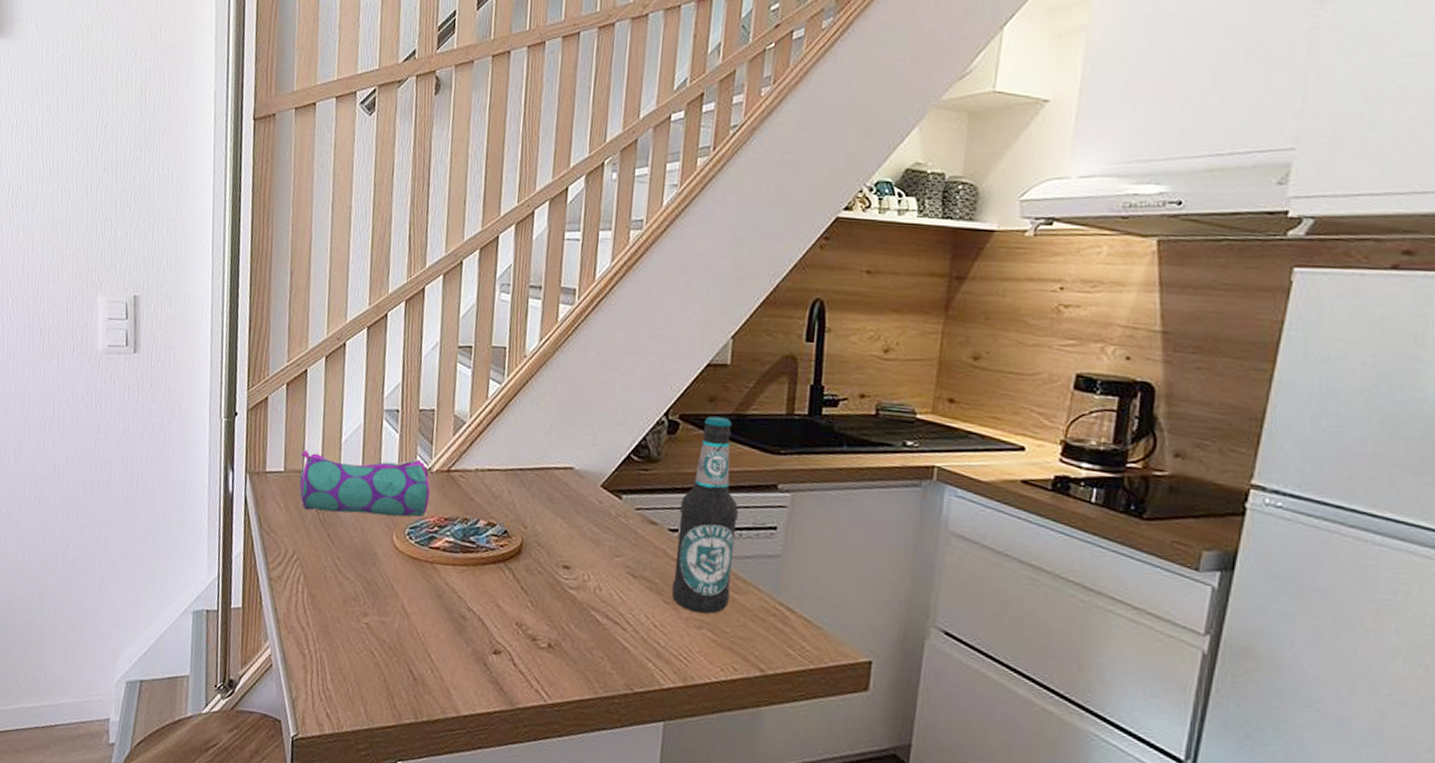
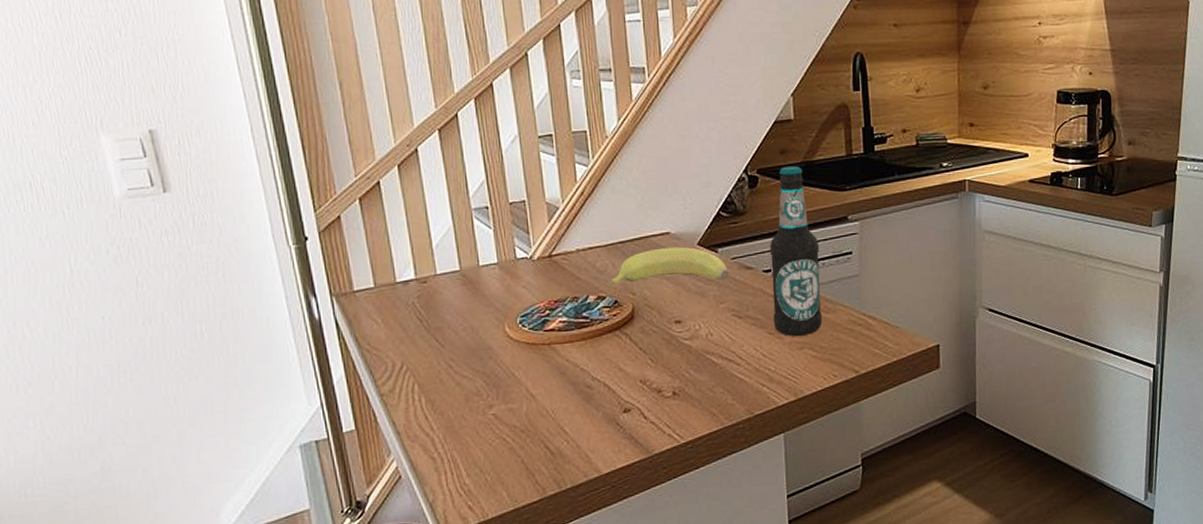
pencil case: present [299,450,430,517] -> none [390,250,536,320]
banana: none [499,483,630,530] -> present [606,246,728,289]

